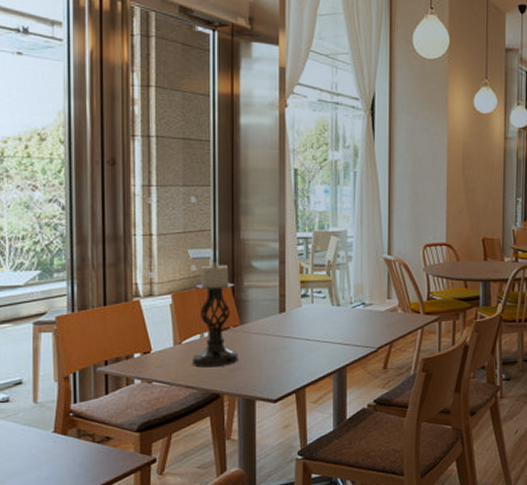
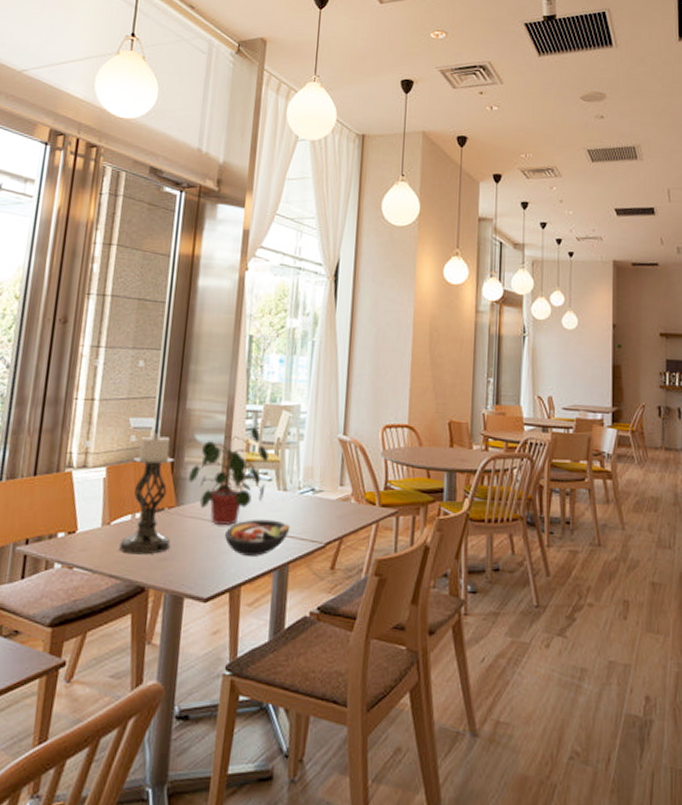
potted plant: none [250,251,321,338] -> present [189,426,269,525]
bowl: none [286,331,346,362] -> present [224,519,291,556]

